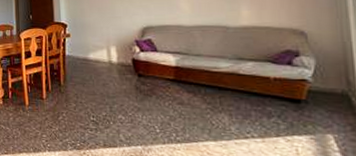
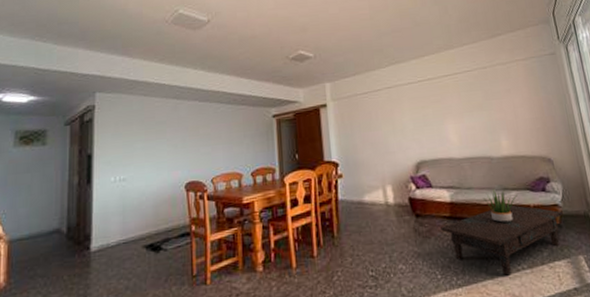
coffee table: none [163,73,312,141] -> present [441,204,563,276]
potted plant: none [213,57,255,92] -> present [483,188,518,224]

